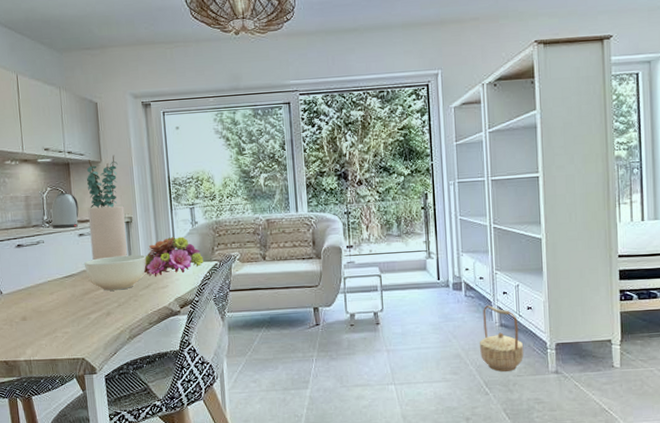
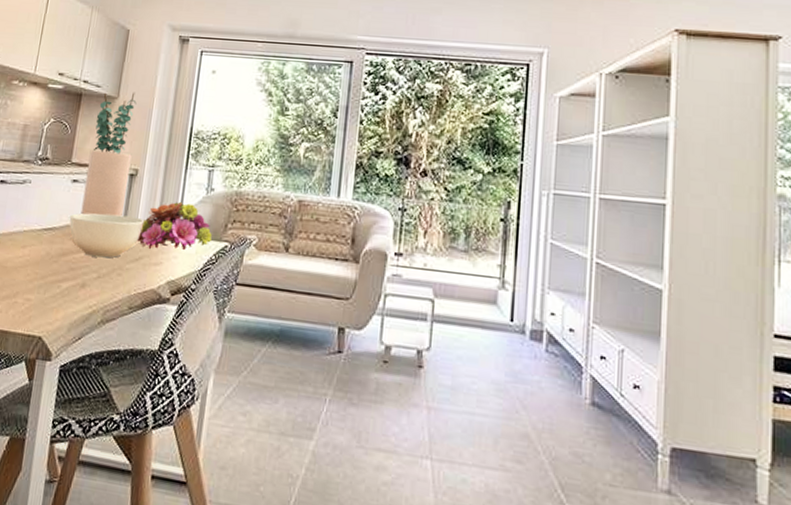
kettle: present [51,192,79,229] -> none [44,126,81,171]
basket: present [480,305,524,372] -> none [558,370,623,476]

